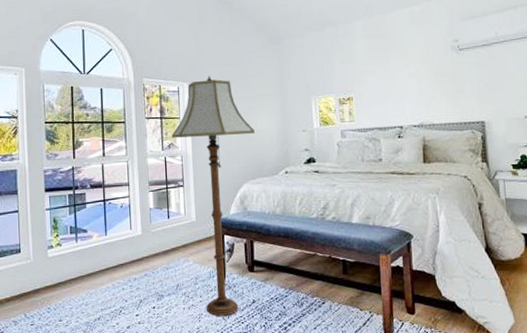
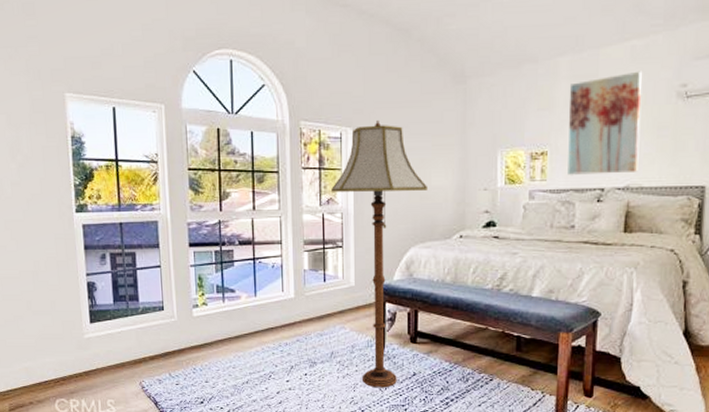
wall art: none [365,30,429,116] -> present [567,71,643,175]

